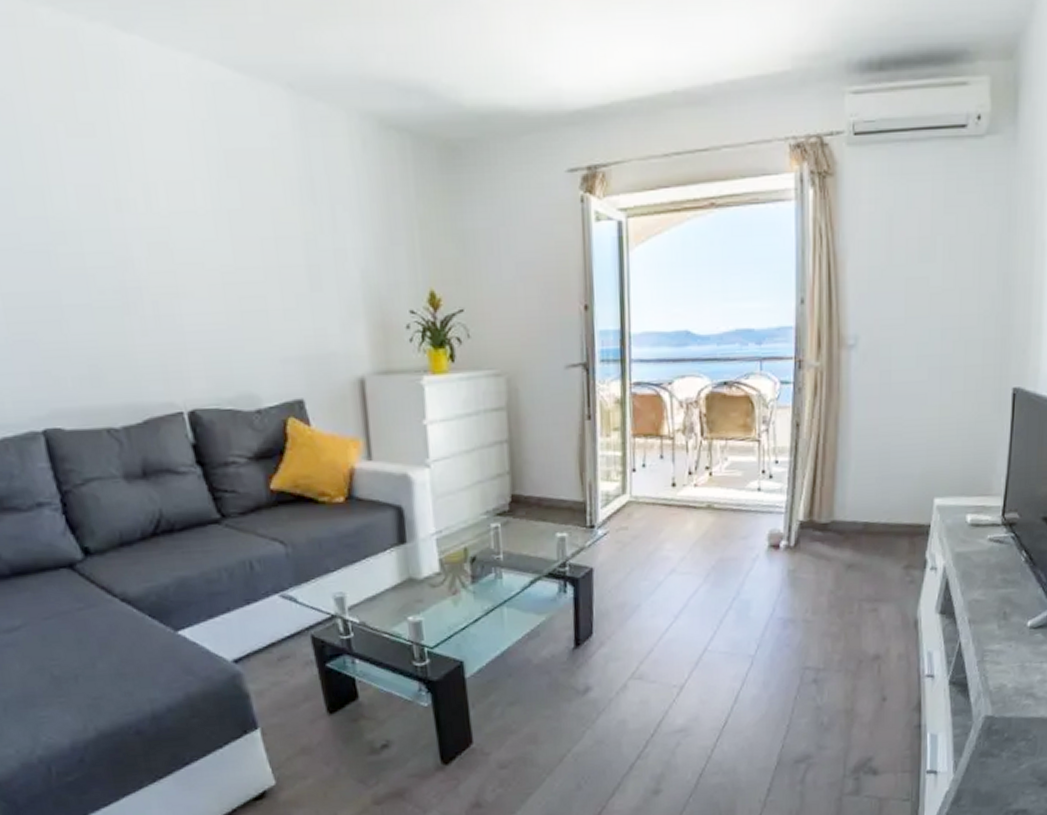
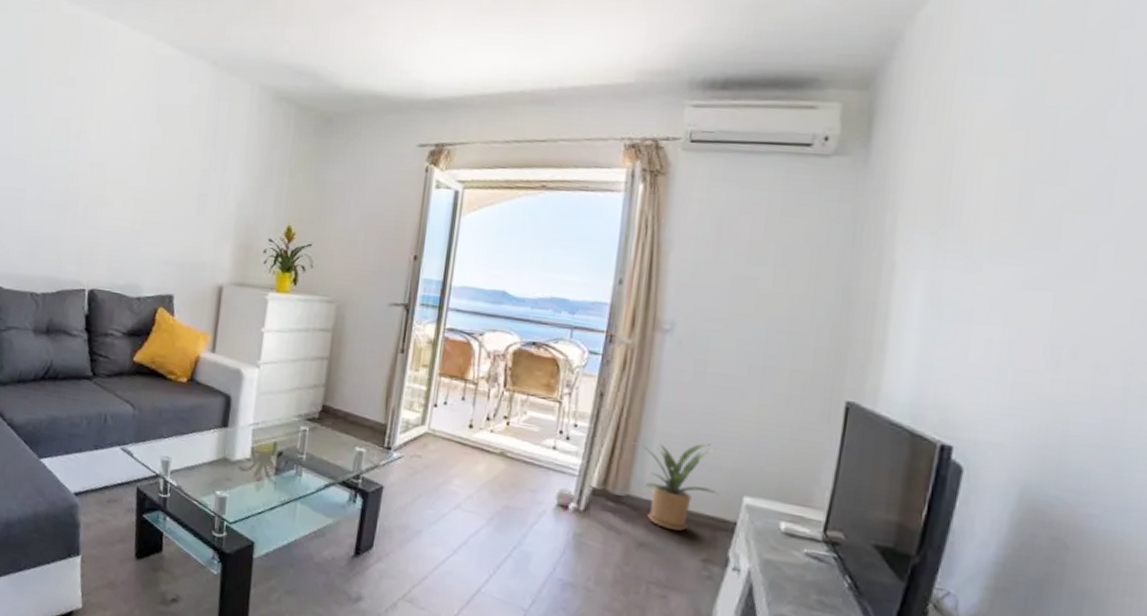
house plant: none [832,453,912,545] -> present [633,442,718,531]

